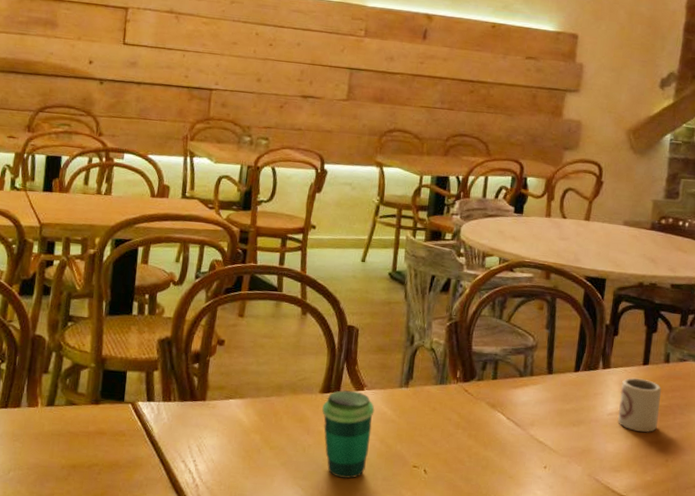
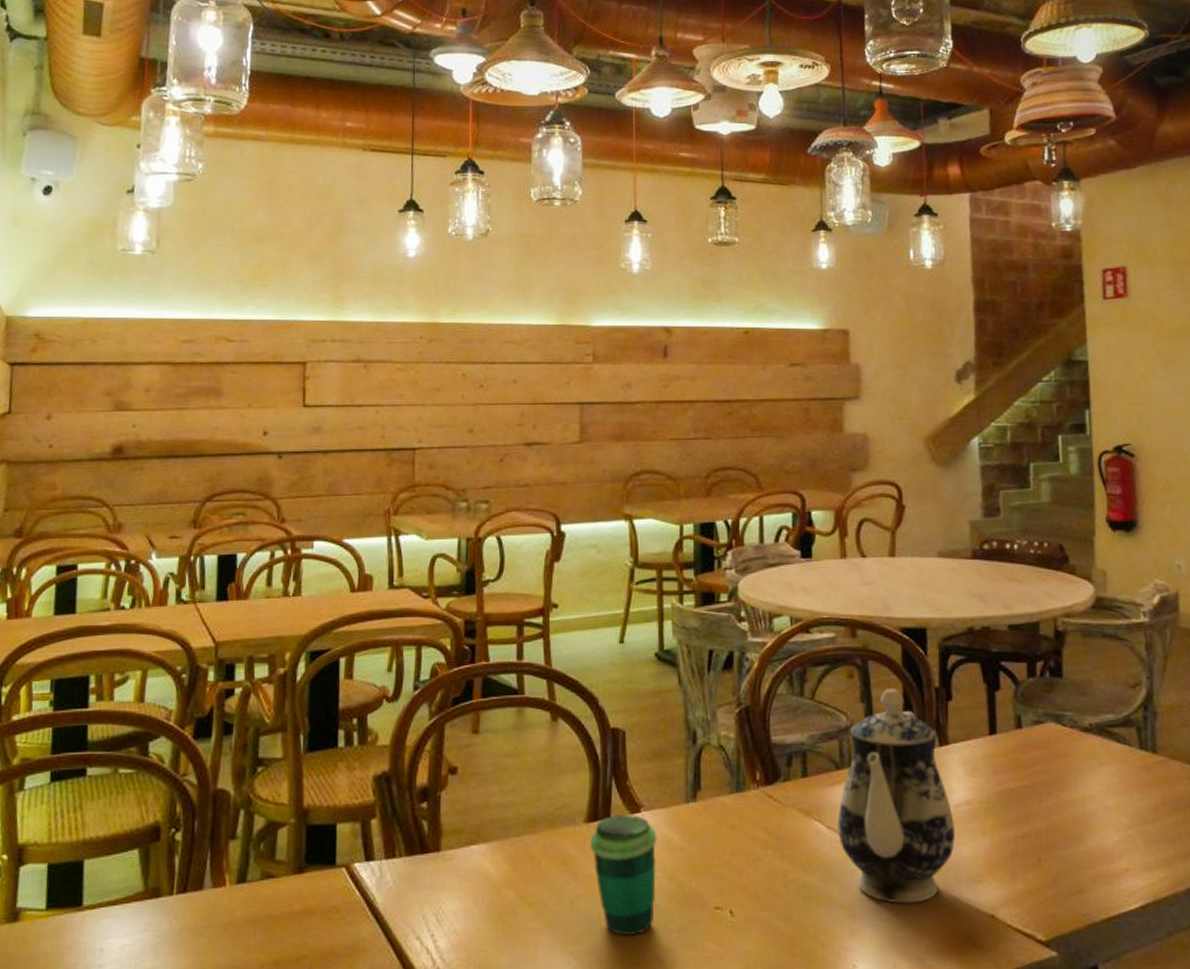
teapot: none [514,321,606,481] -> present [837,689,955,904]
cup: present [618,377,661,432] -> none [965,753,1020,825]

